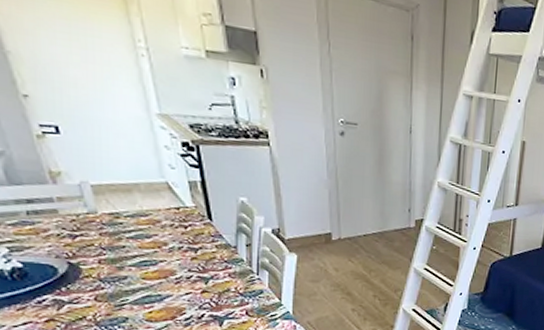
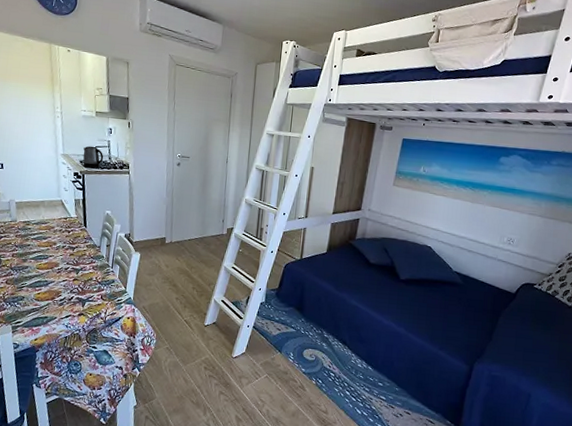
kettle: none [192,102,227,137] -> present [83,146,104,169]

